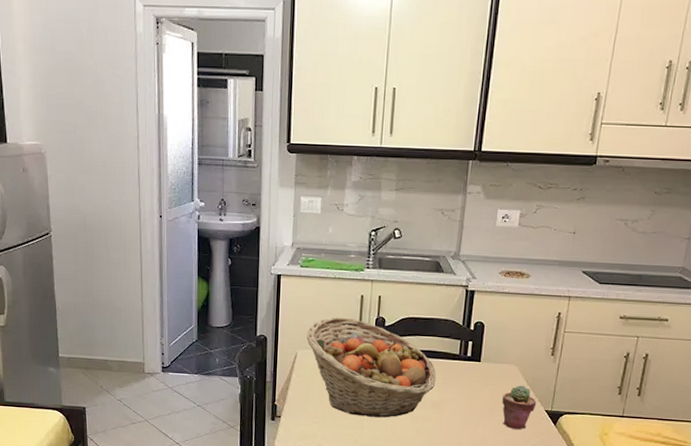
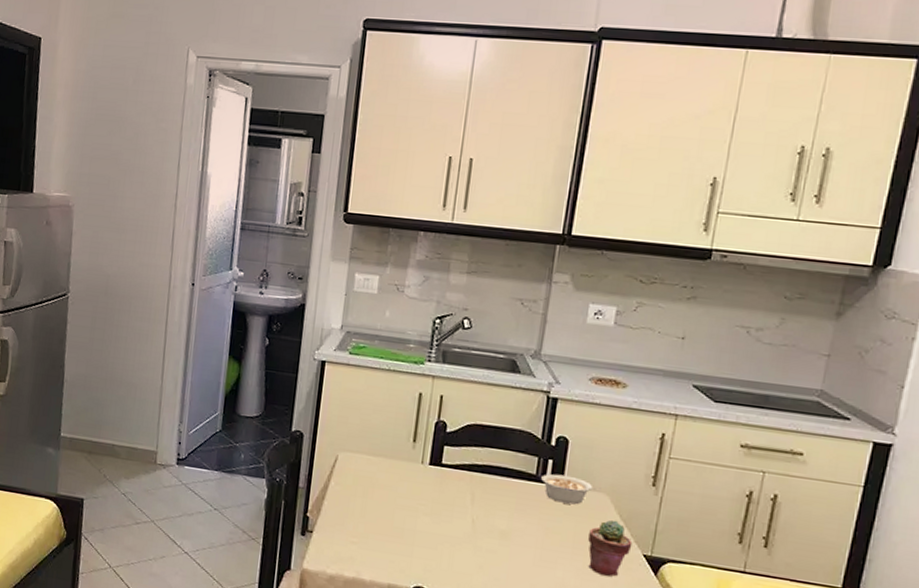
fruit basket: present [306,317,436,418] -> none [350,415,507,546]
legume: none [463,352,511,376] -> present [541,473,601,505]

